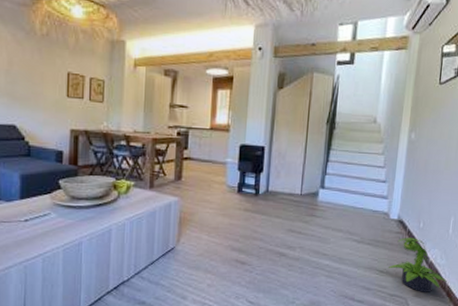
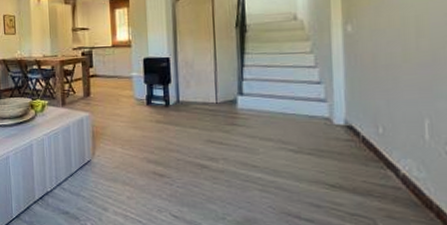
potted plant: present [388,237,449,292] -> none [340,146,437,213]

